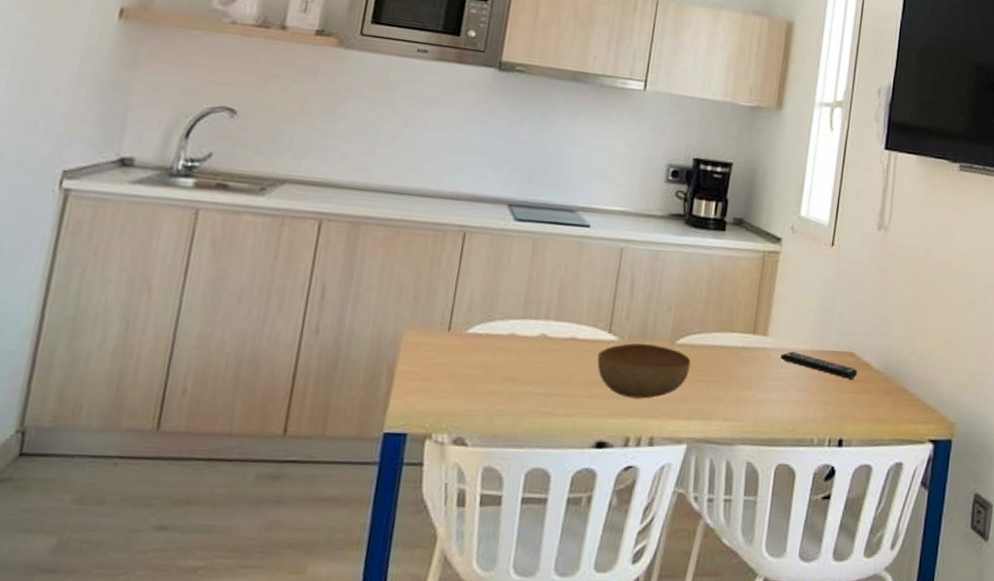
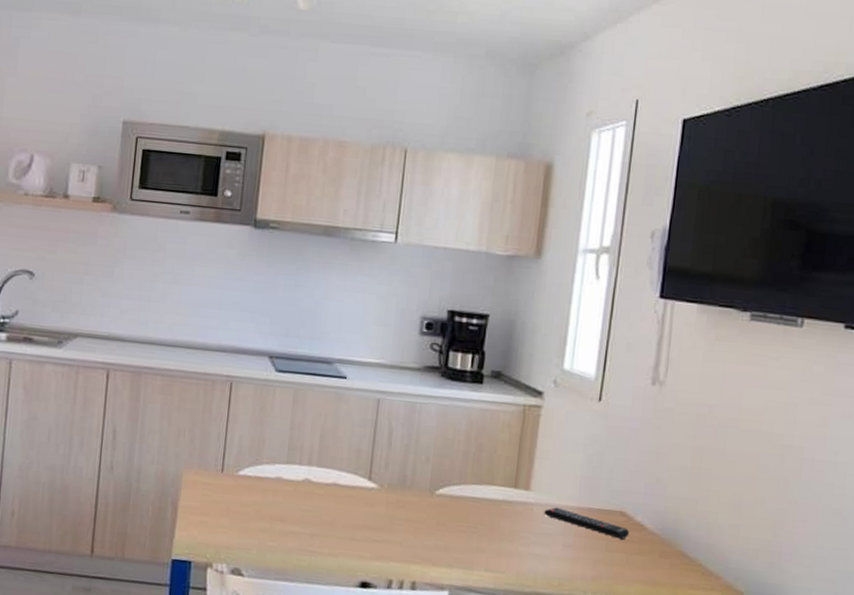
bowl: present [597,343,691,399] -> none [358,491,451,545]

